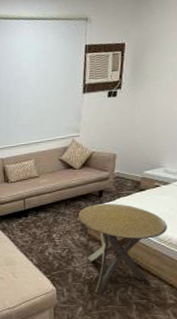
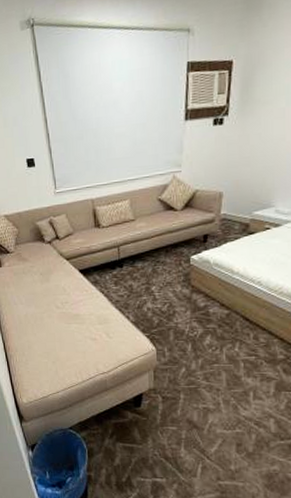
side table: present [79,204,167,295] -> none [181,250,278,353]

